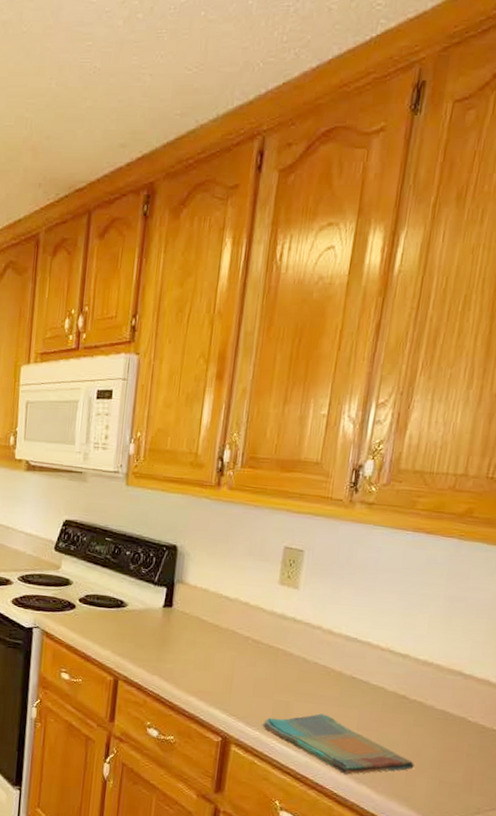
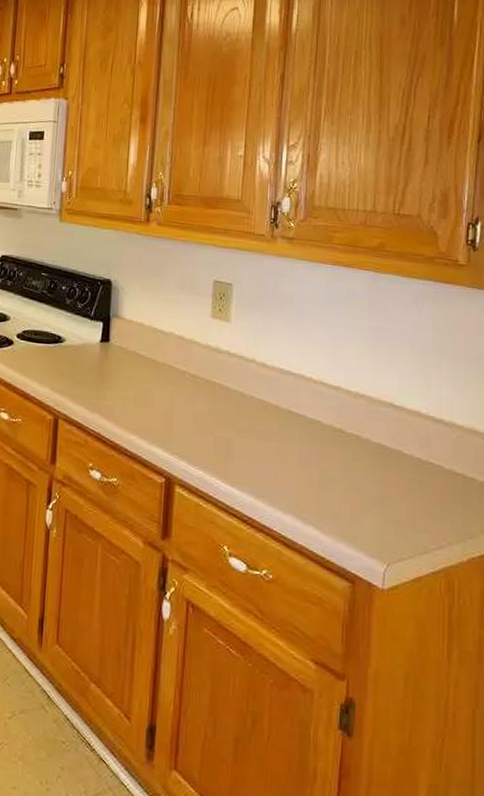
dish towel: present [262,713,414,775] -> none [205,450,358,515]

